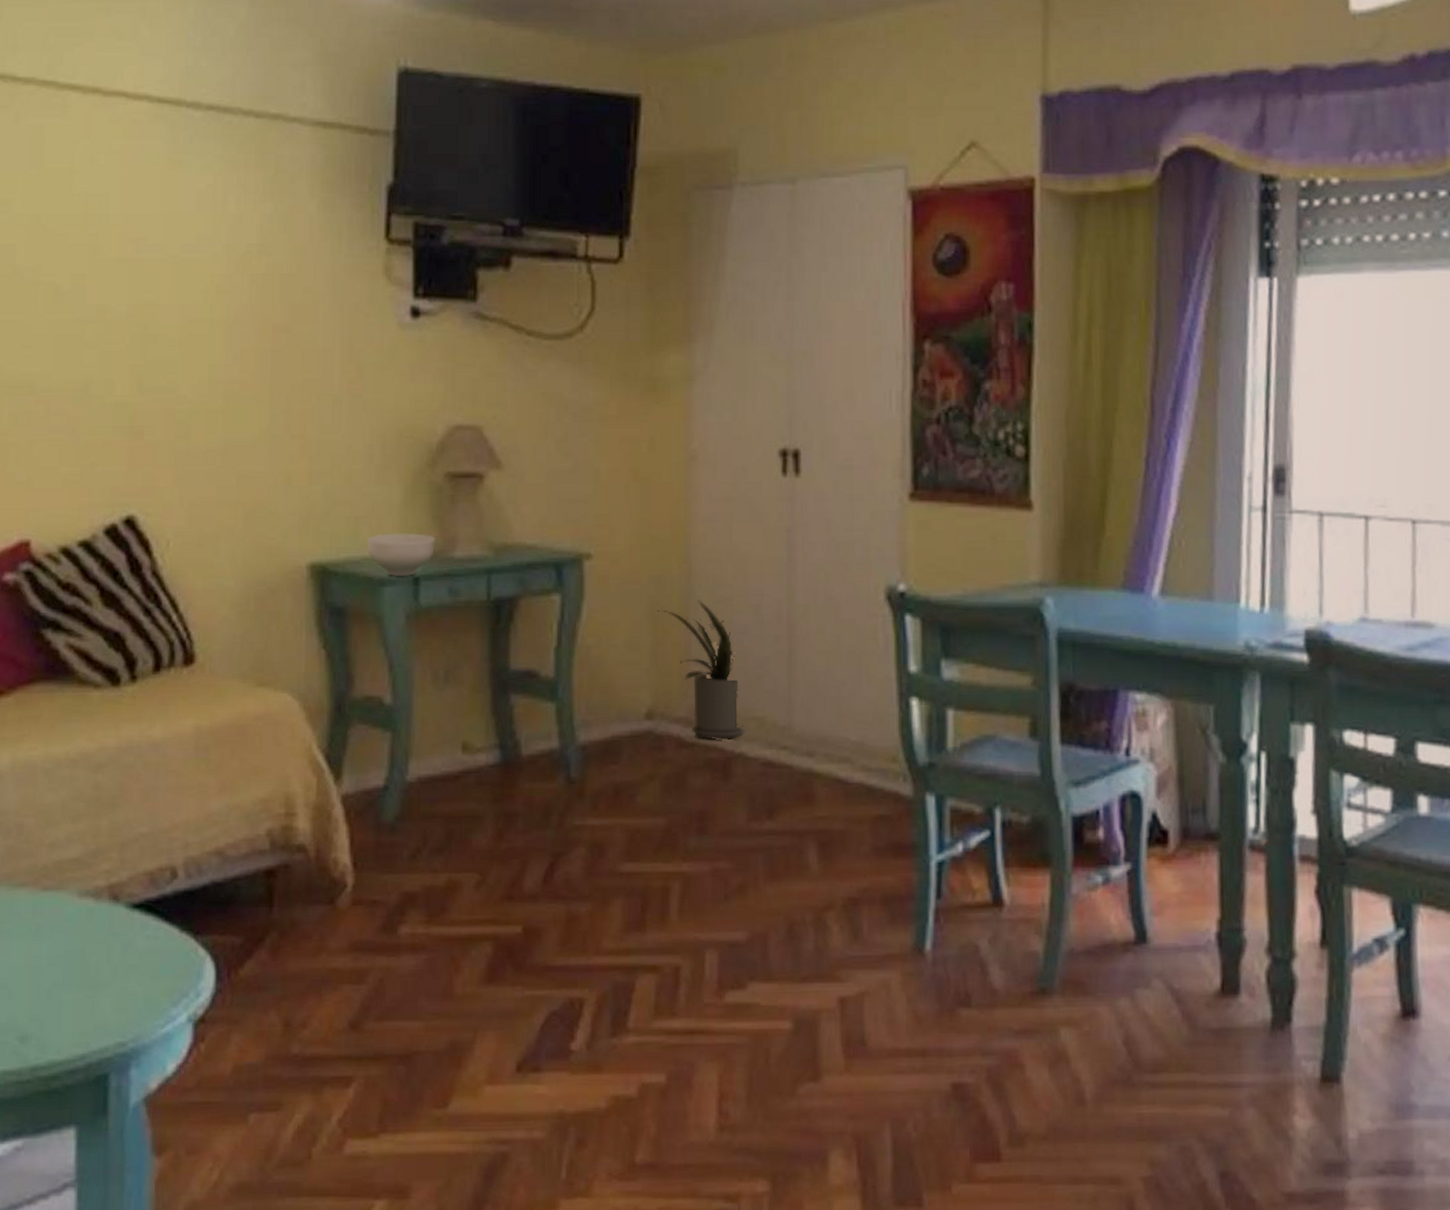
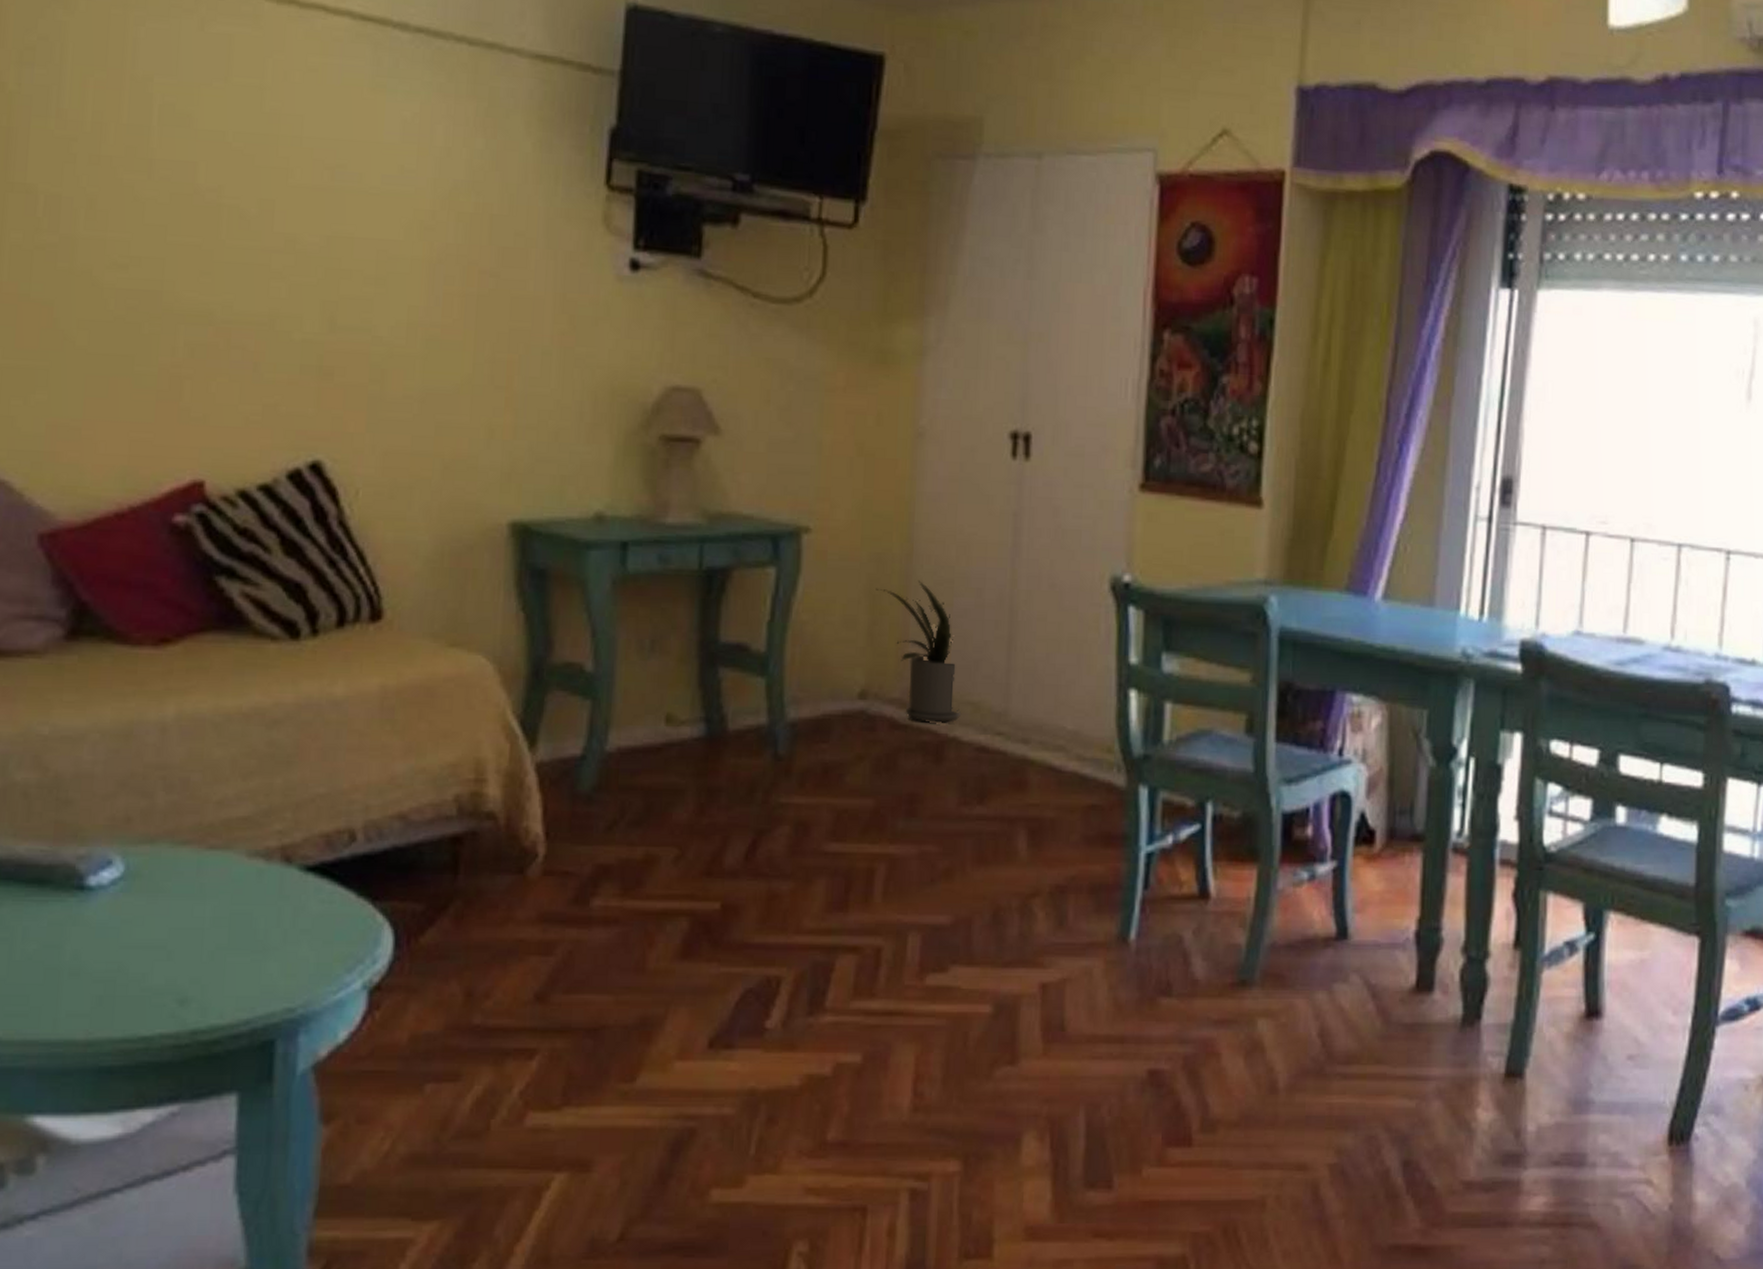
bowl: present [367,533,435,577] -> none [573,495,646,541]

